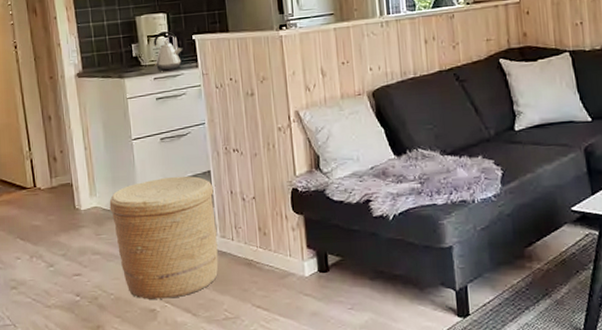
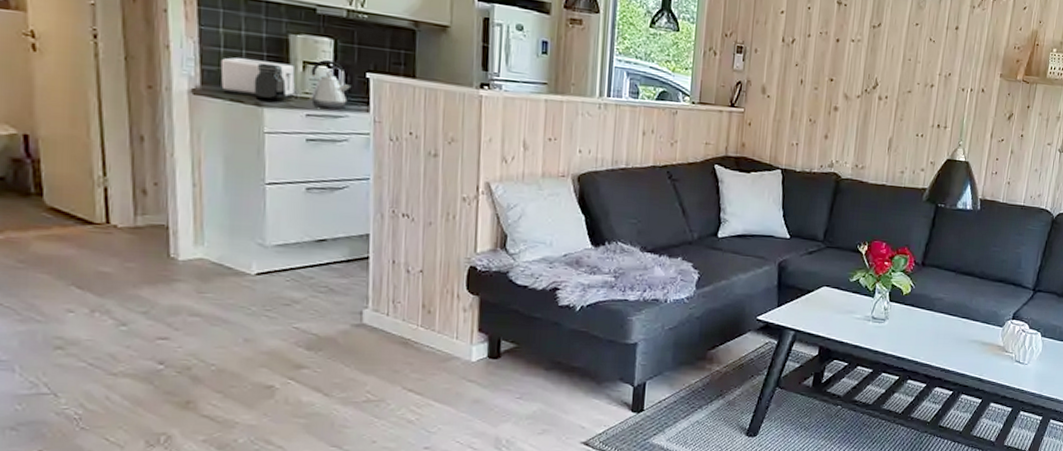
toaster: none [93,40,144,73] -> present [220,57,295,98]
basket: present [109,176,219,301] -> none [222,234,371,376]
jar: none [116,42,138,74] -> present [253,63,286,104]

